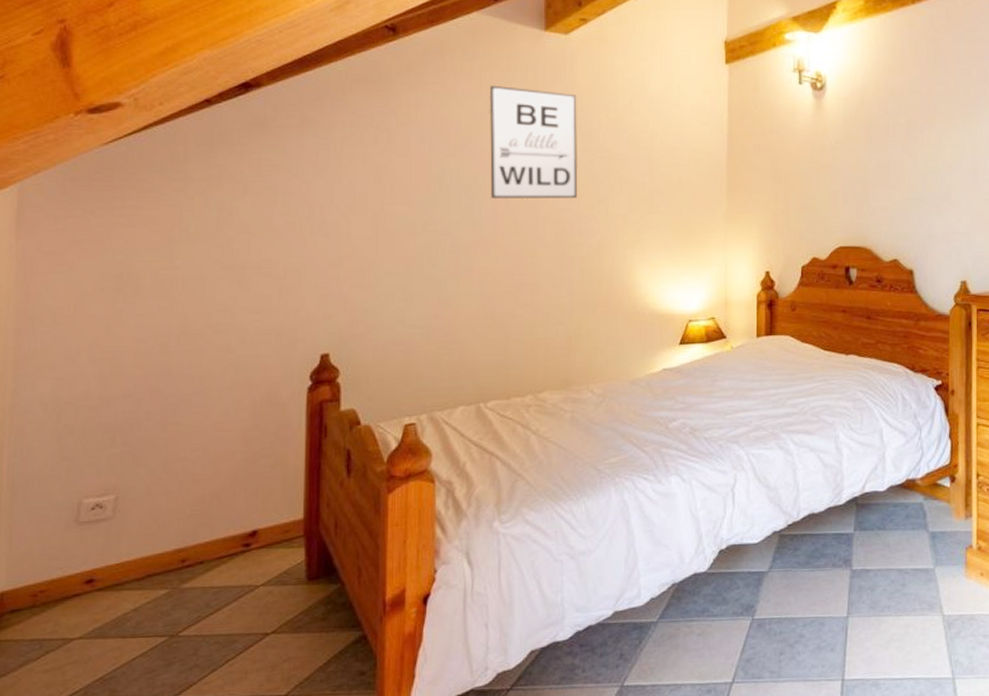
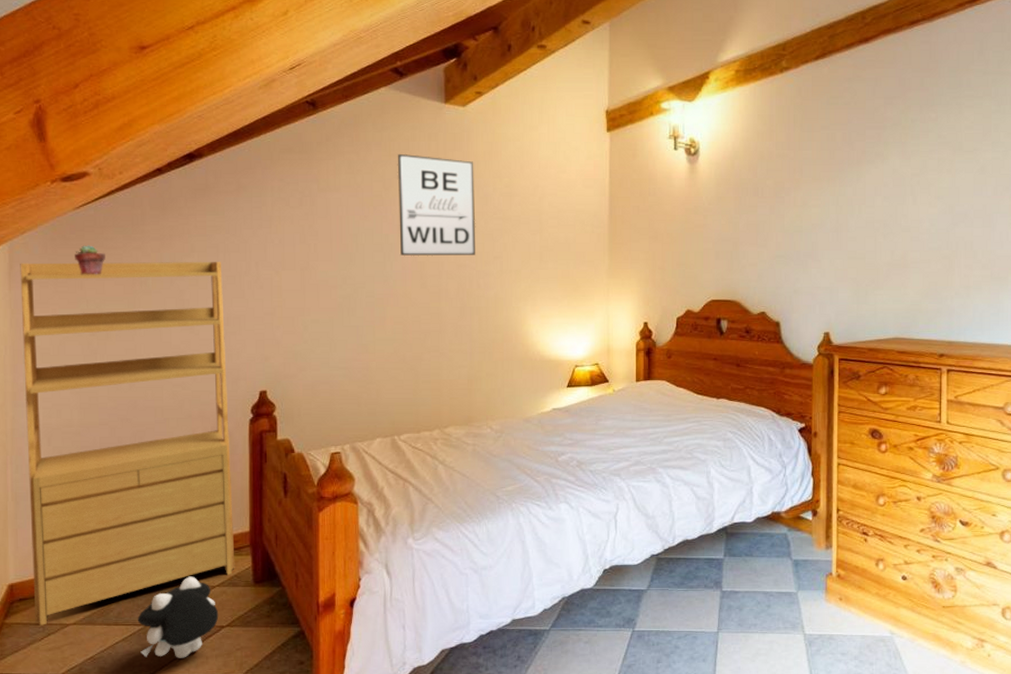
shelving unit: none [30,206,285,642] -> present [20,262,235,626]
potted succulent: none [100,187,138,221] -> present [75,245,105,275]
plush toy: none [160,575,263,676] -> present [137,576,219,658]

